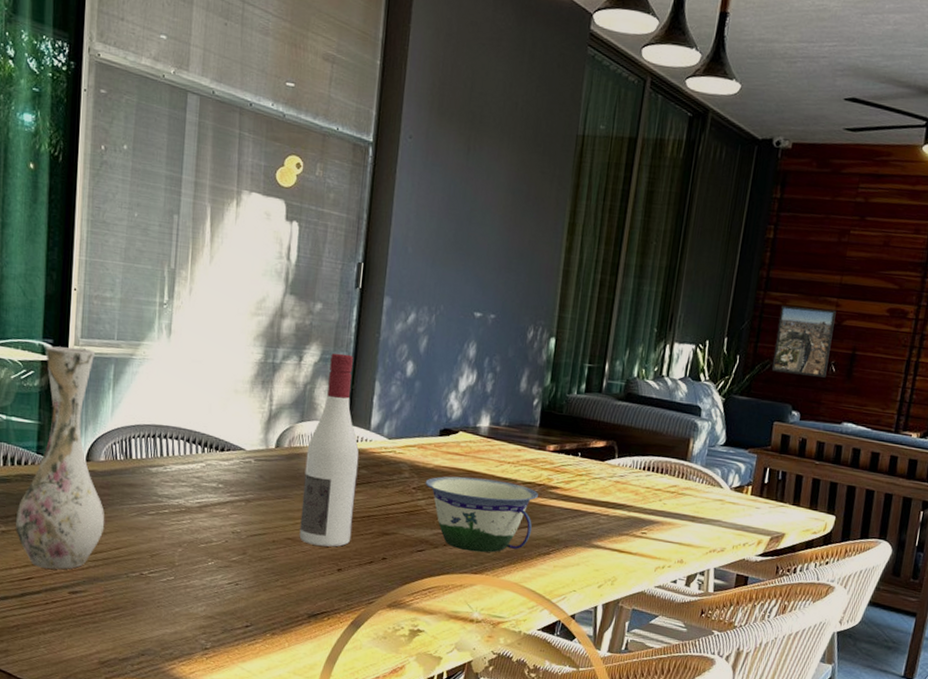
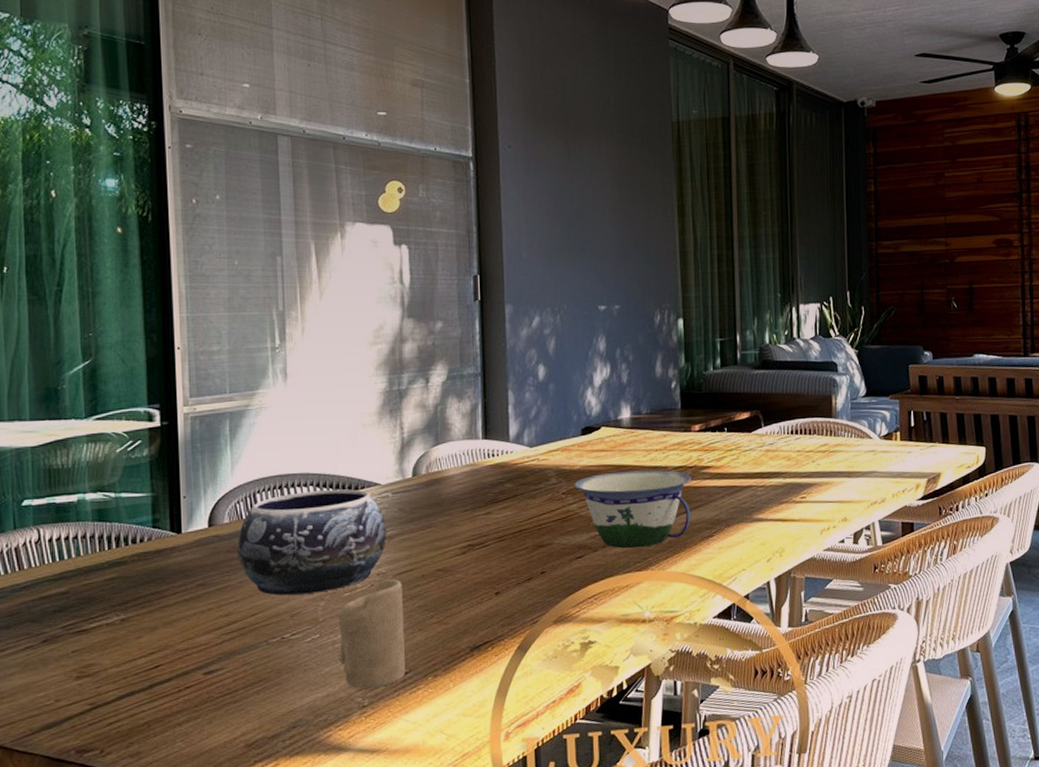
vase: present [15,346,105,570] -> none [135,408,236,652]
decorative bowl: none [109,443,246,540] -> present [237,489,386,596]
candle: none [189,538,254,635] -> present [339,578,405,689]
wine bottle: present [299,353,359,547] -> none [446,368,505,572]
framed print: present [772,305,836,378] -> none [894,249,949,317]

